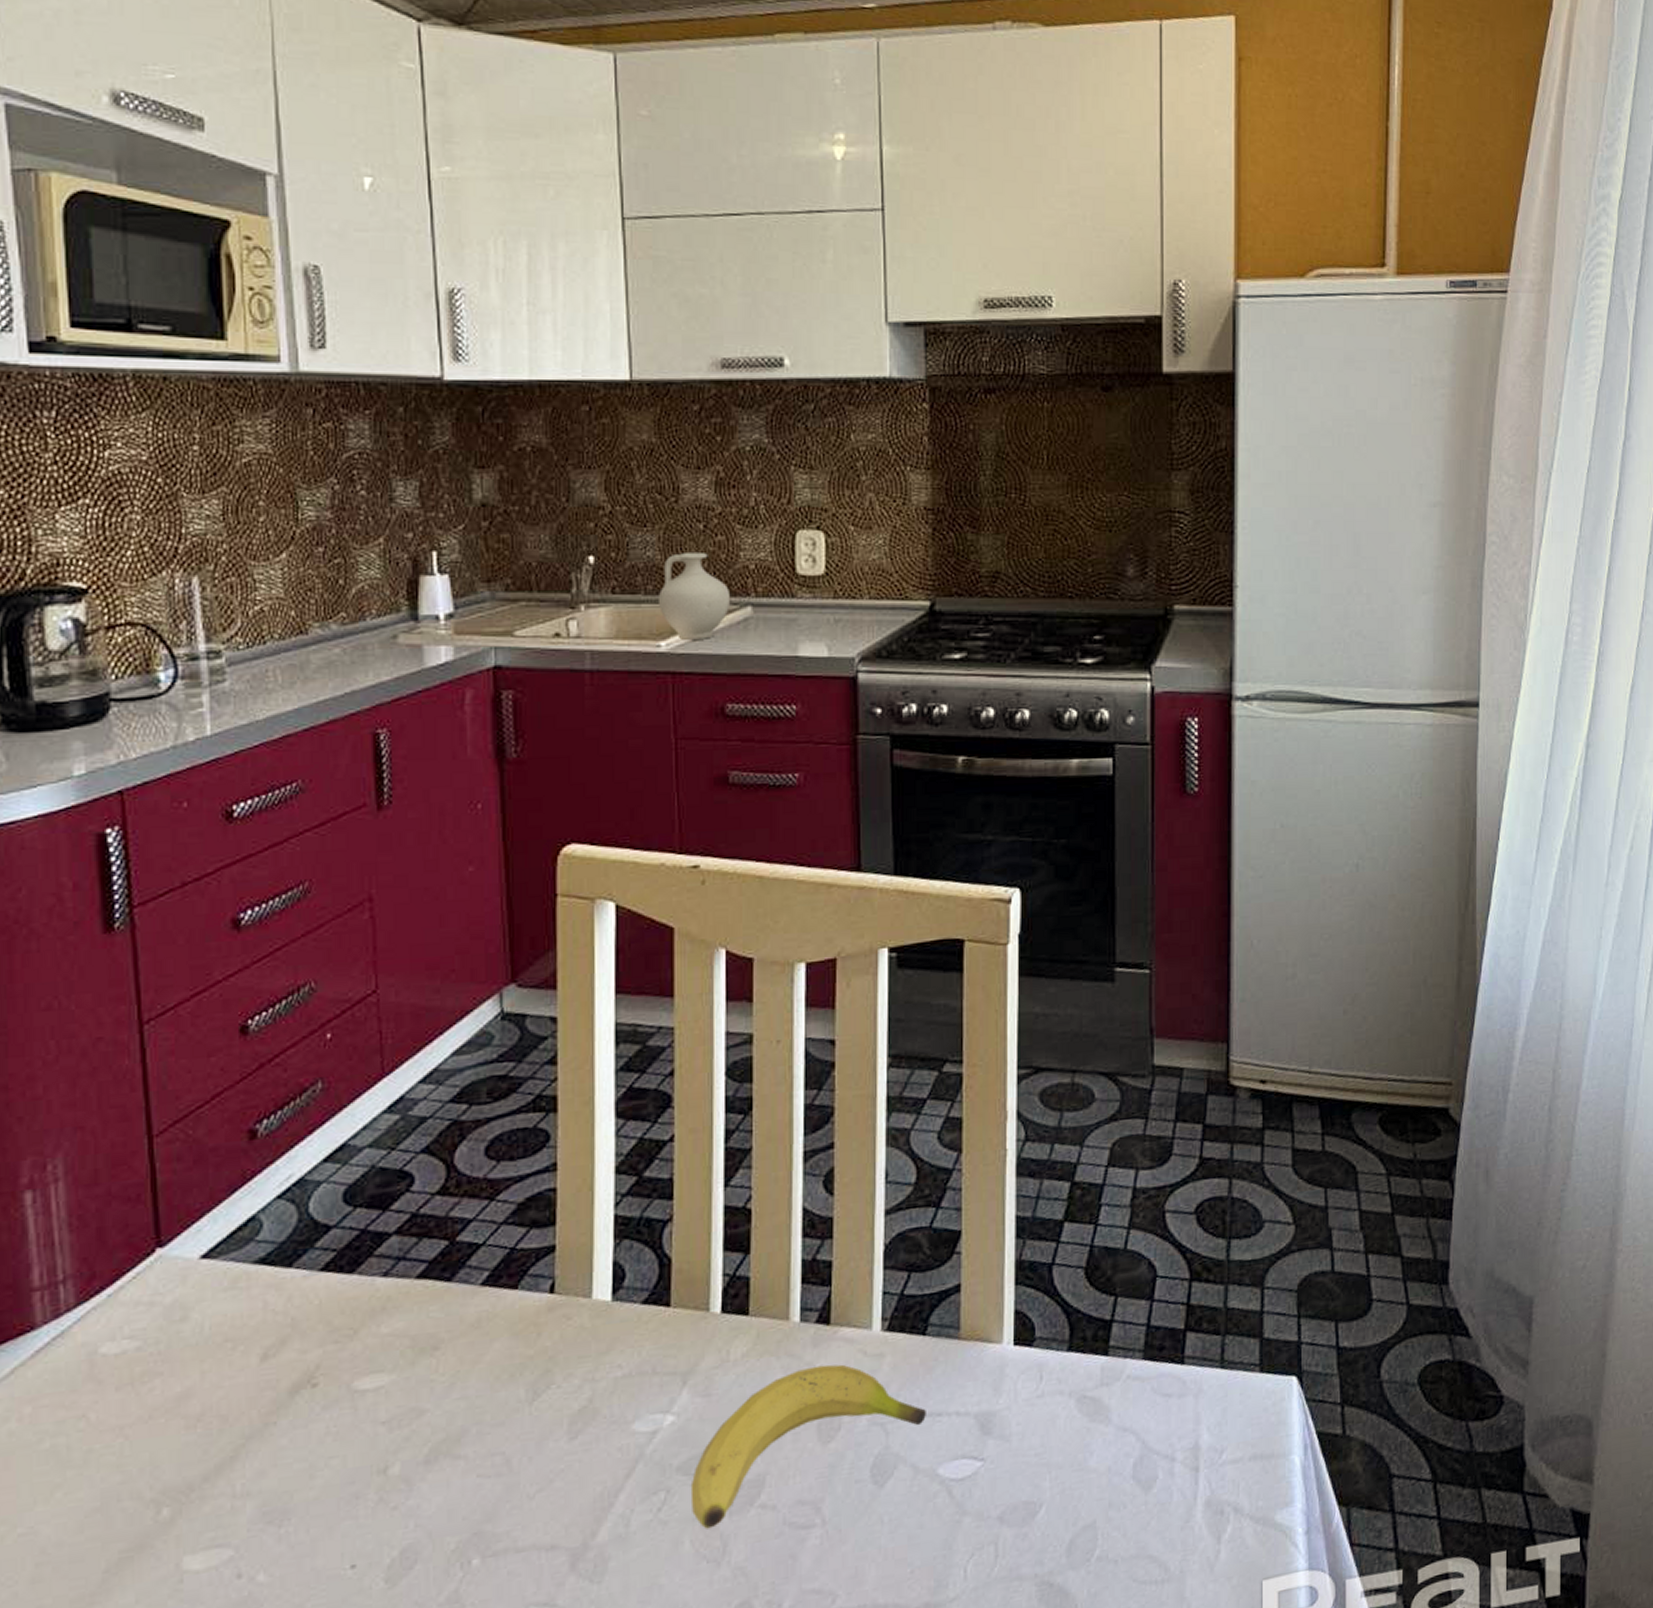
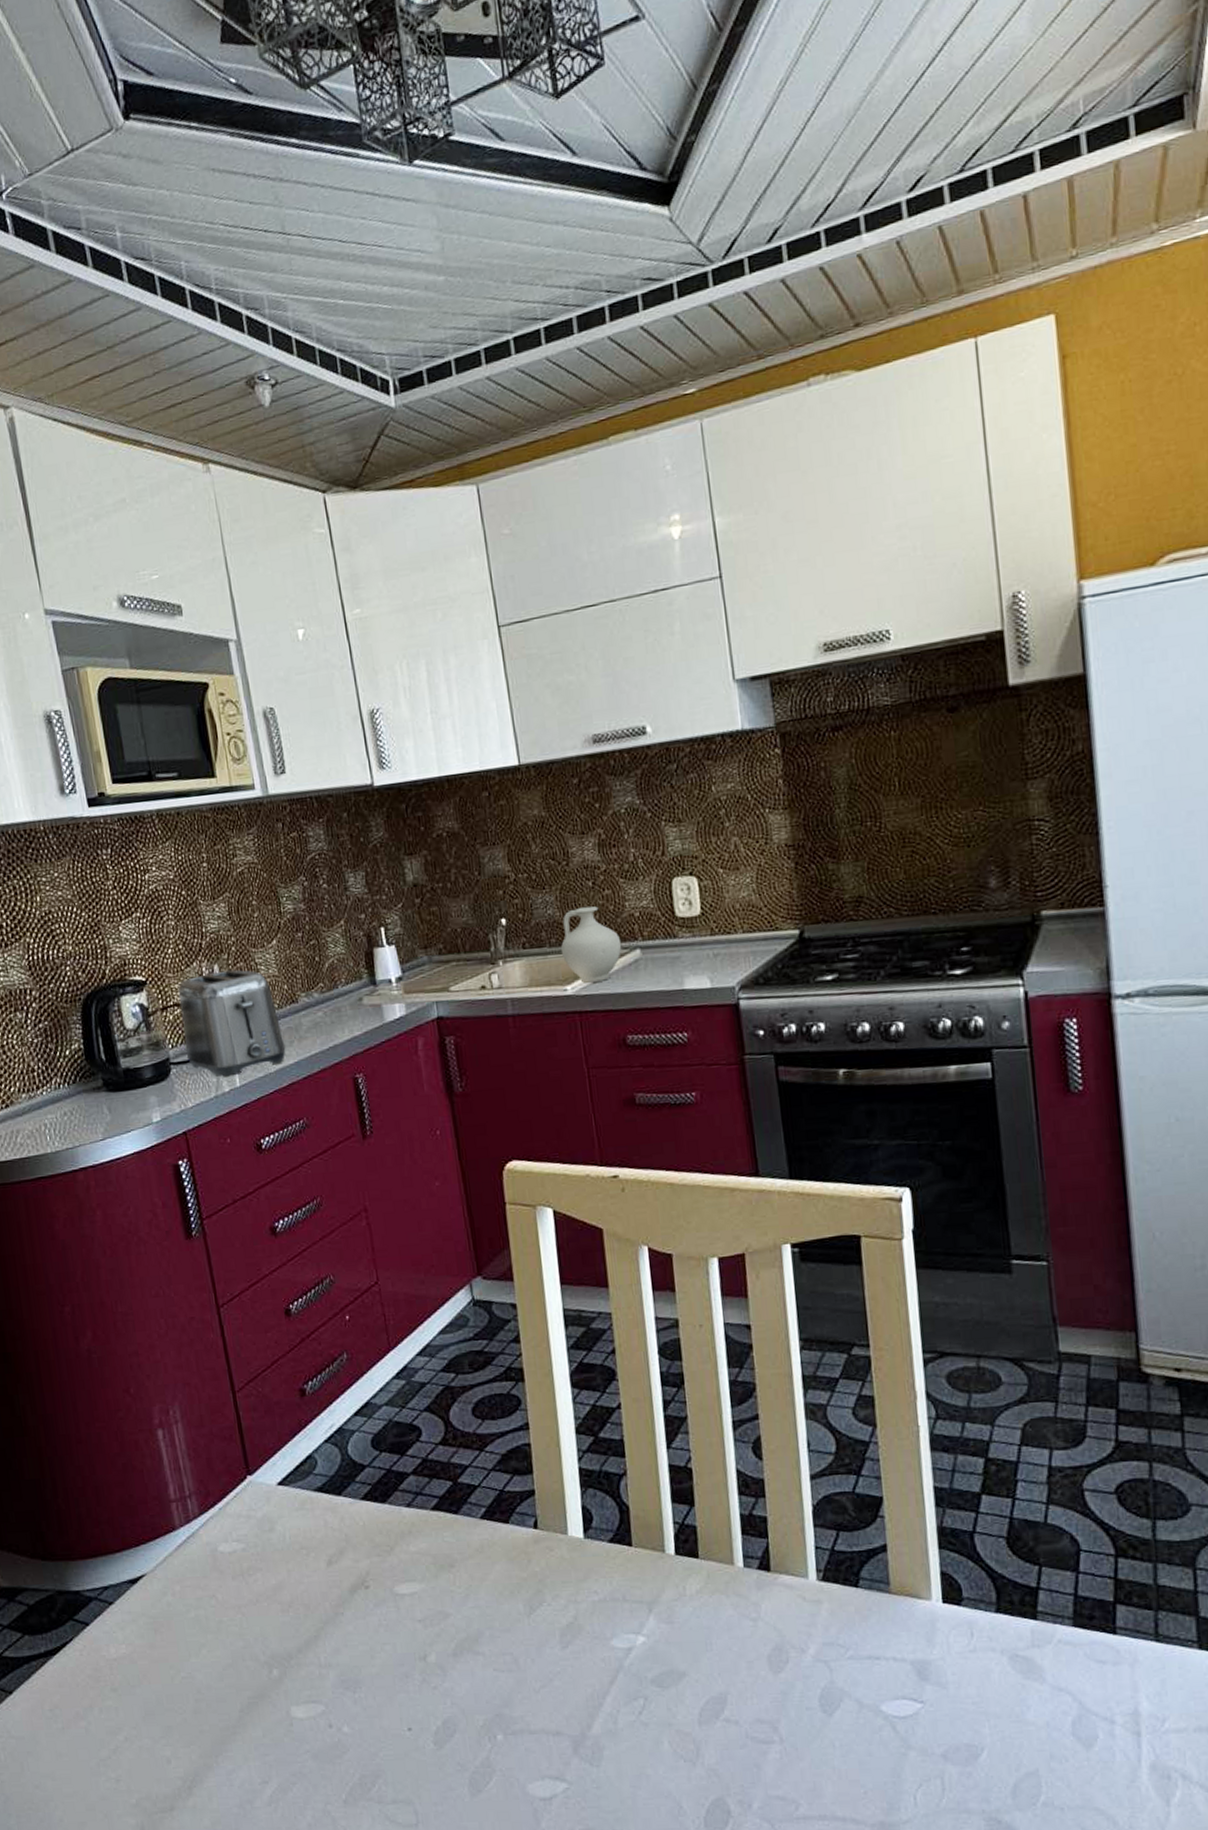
toaster: none [134,585,283,722] -> present [178,969,286,1077]
fruit: present [690,1364,926,1529] -> none [664,1606,866,1734]

